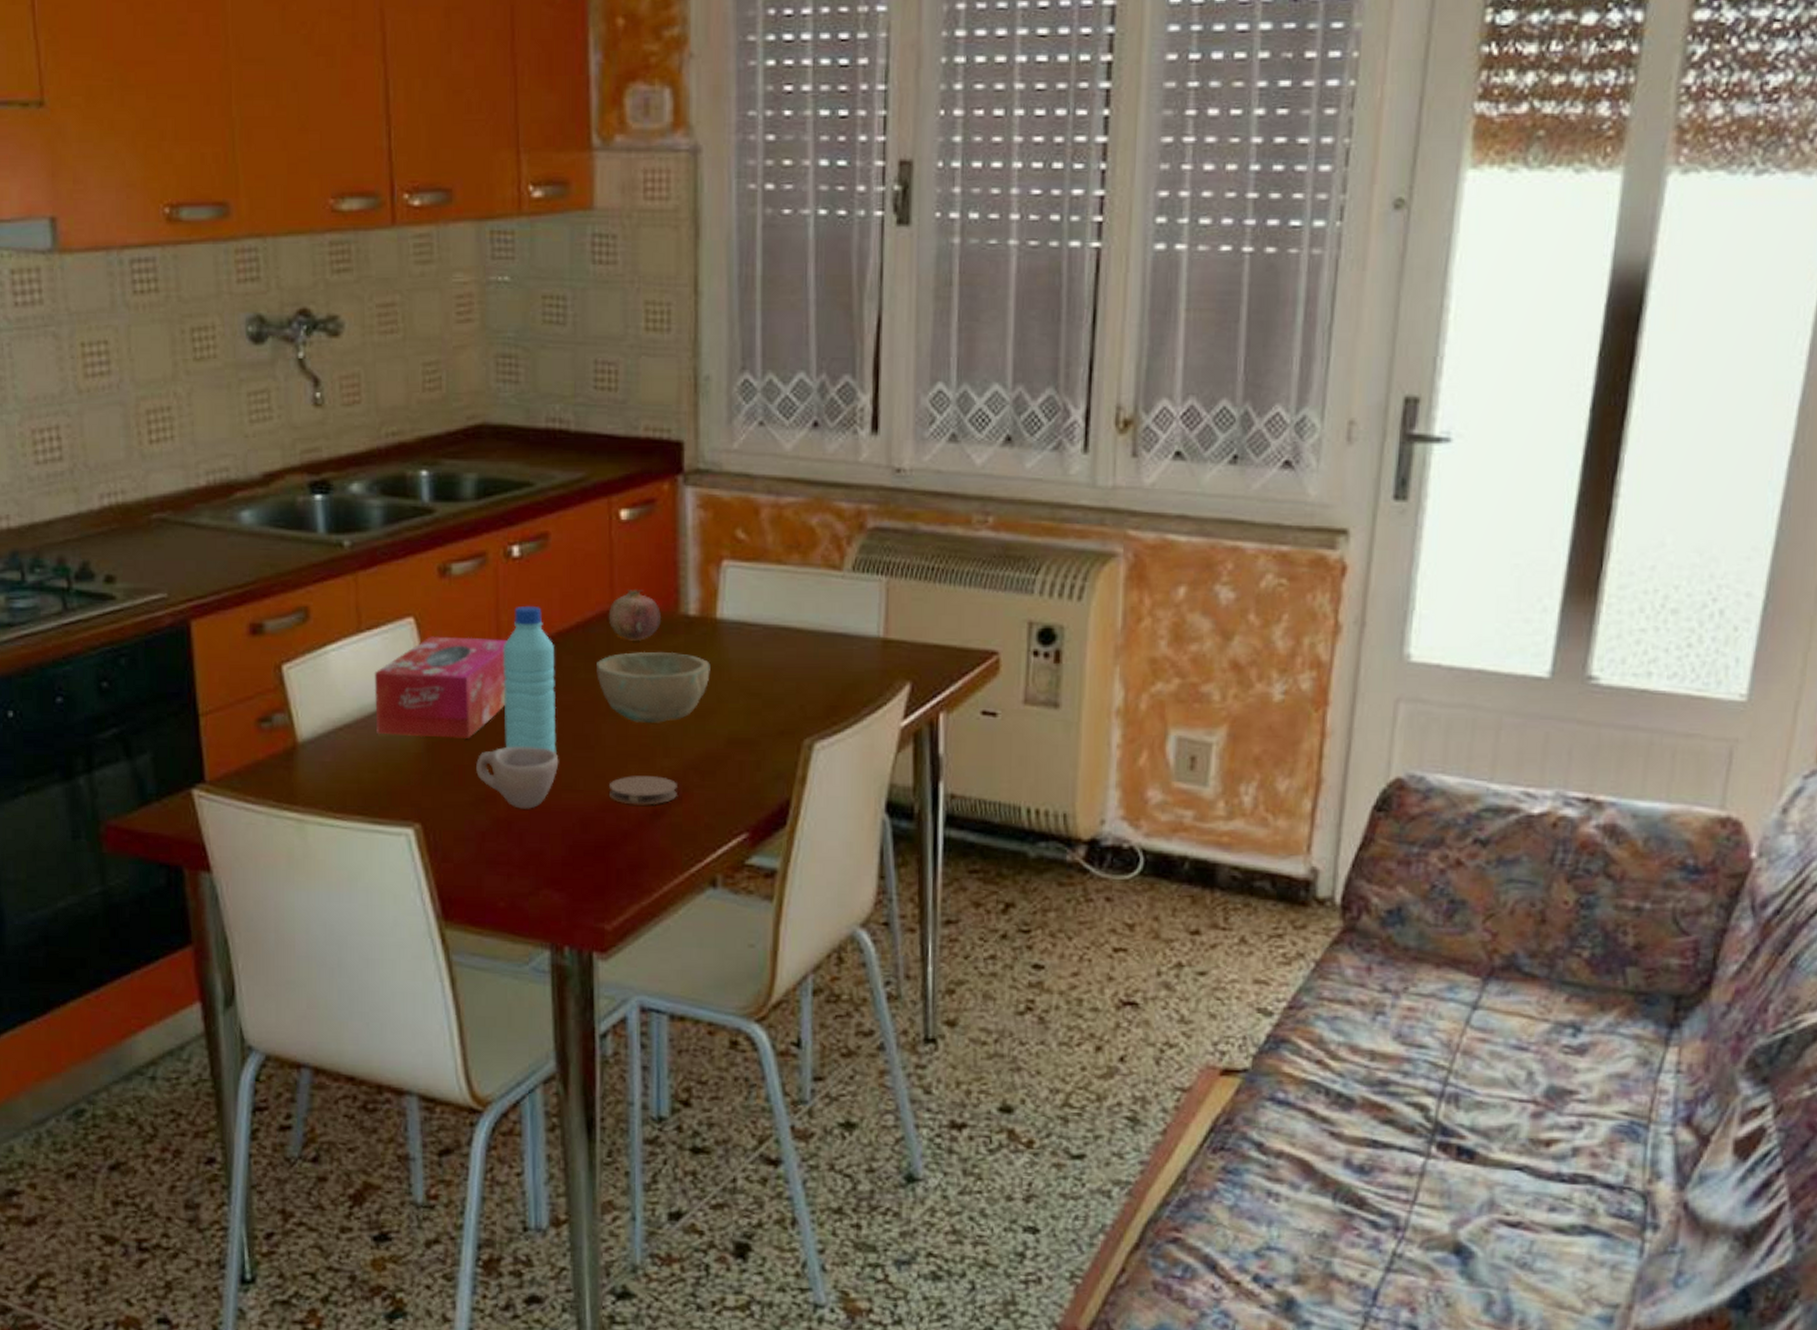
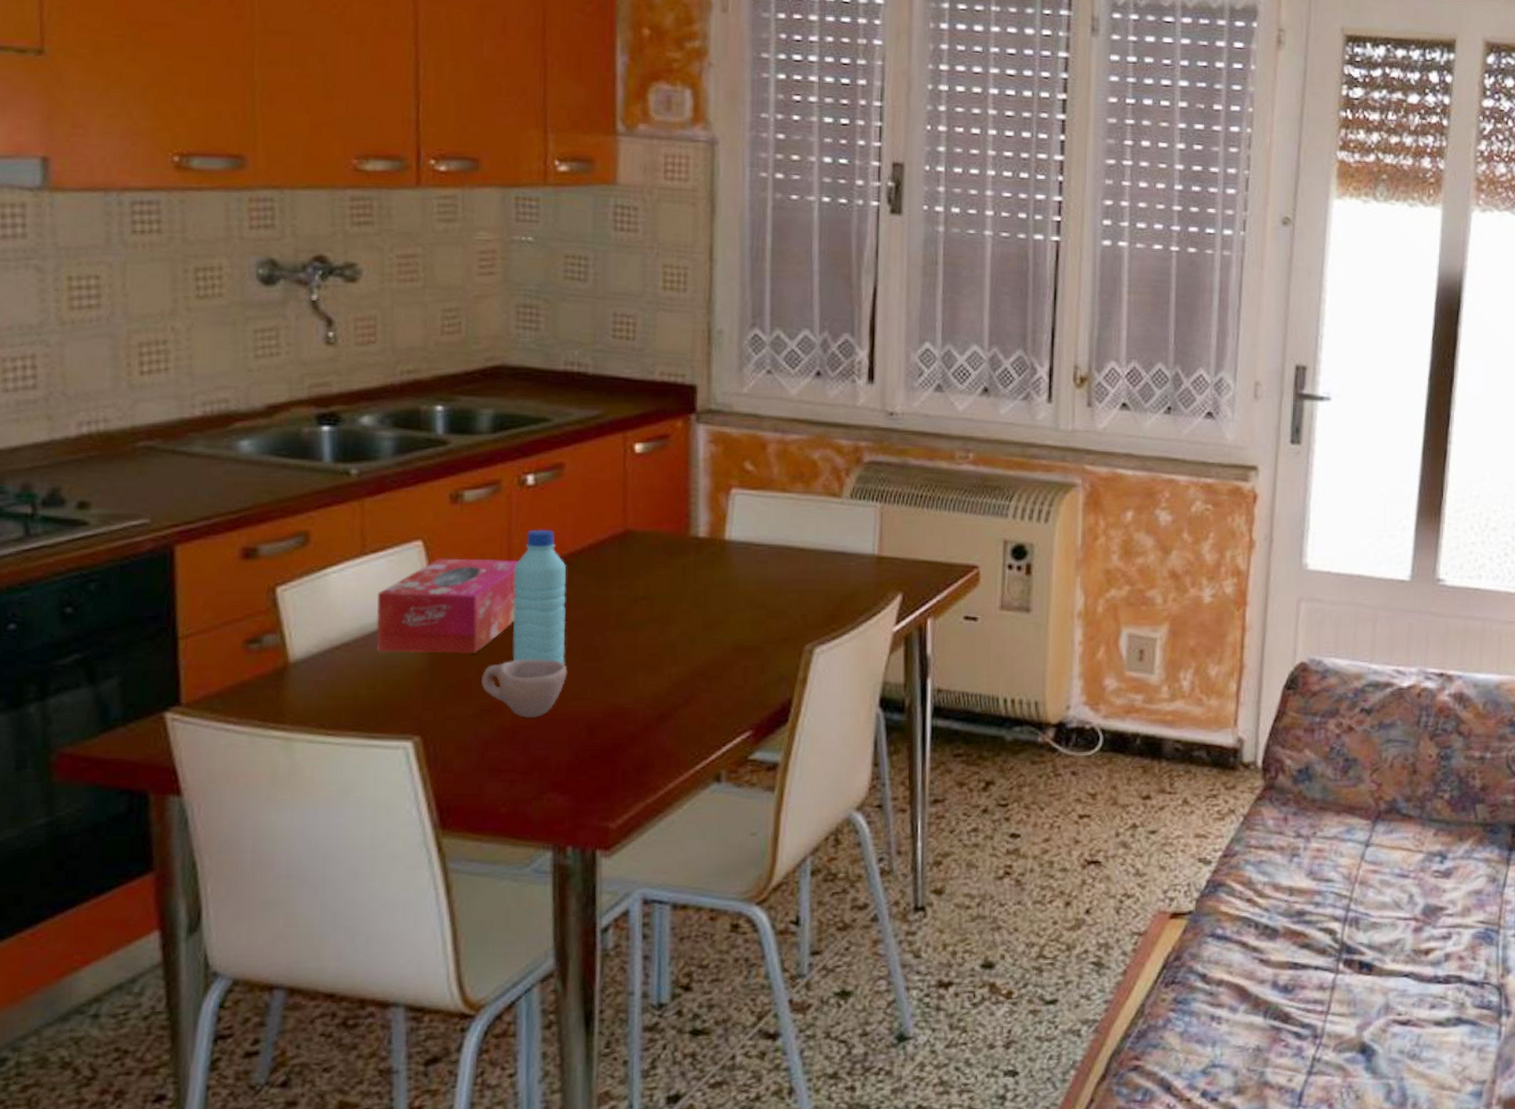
bowl: present [596,651,710,723] -> none [607,569,718,634]
fruit: present [608,590,661,641] -> none [620,514,672,560]
coaster: present [608,776,677,805] -> none [616,682,684,710]

